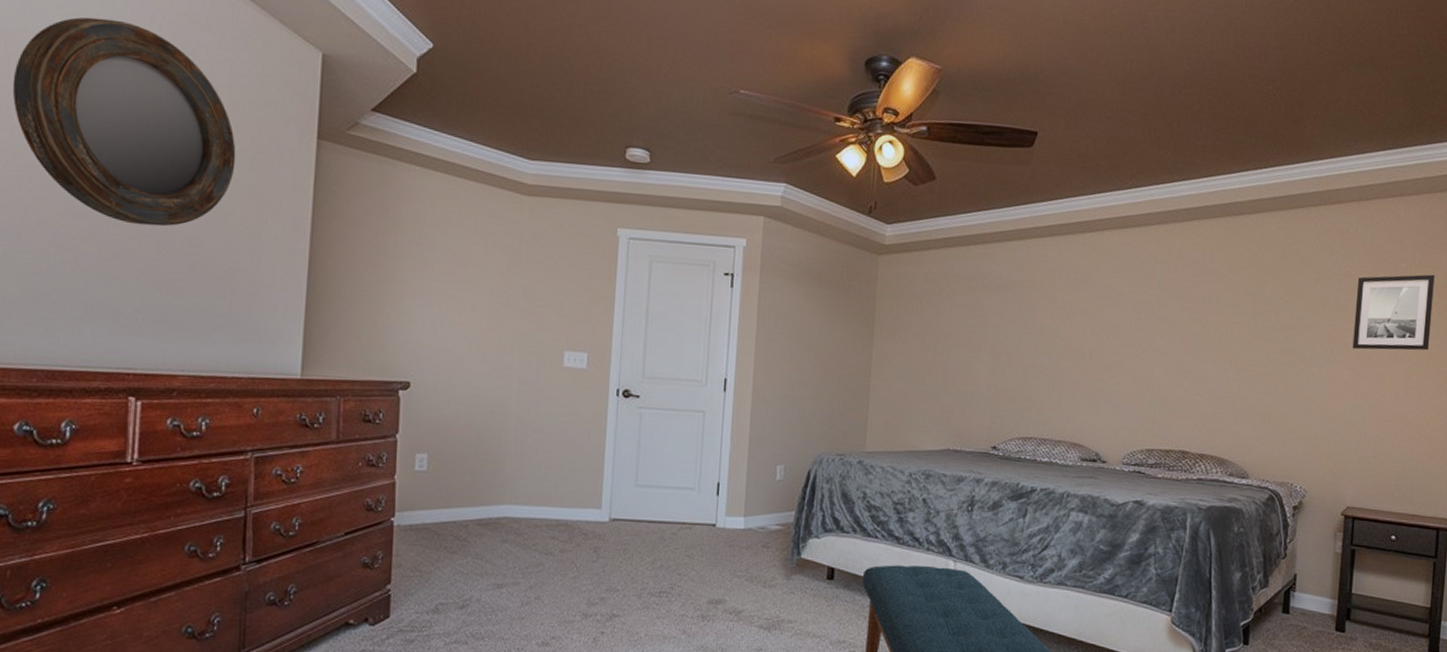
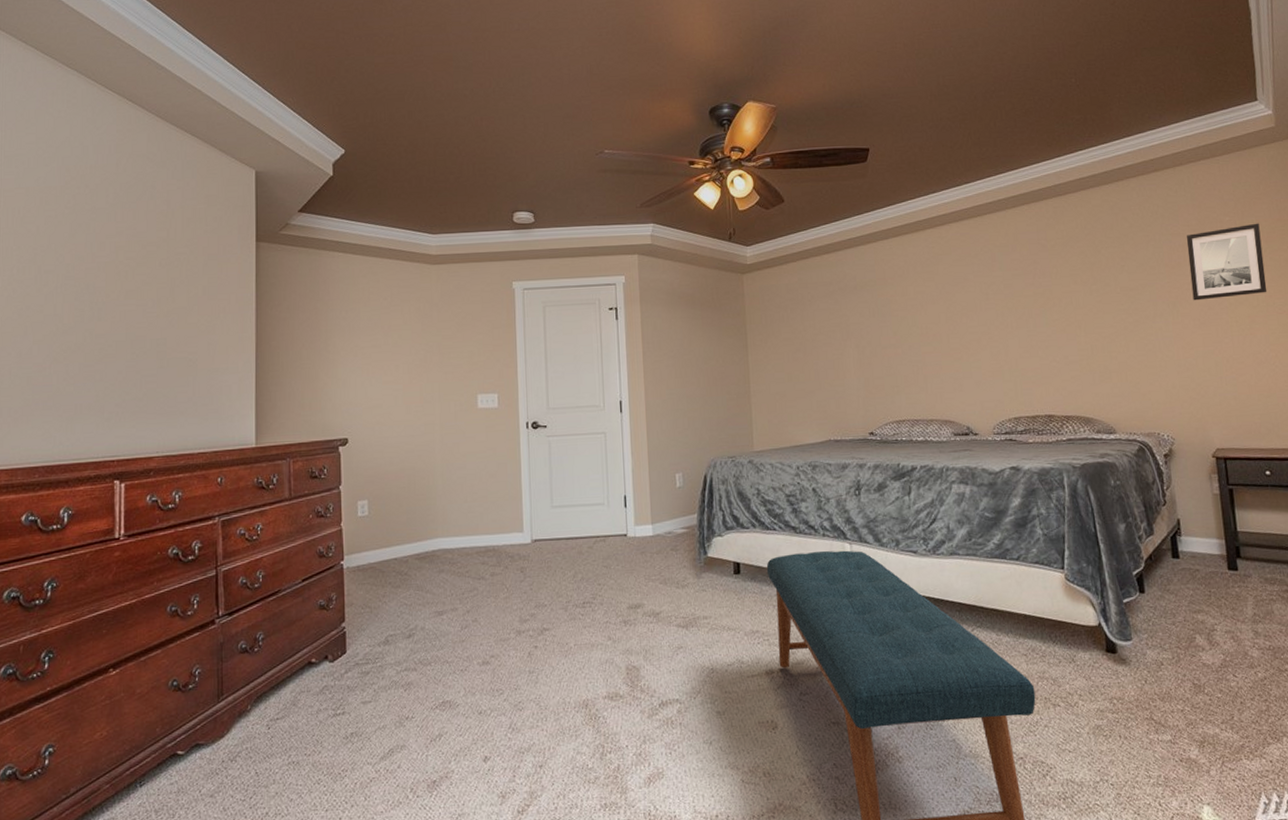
home mirror: present [12,17,236,227] -> none [11,168,191,333]

